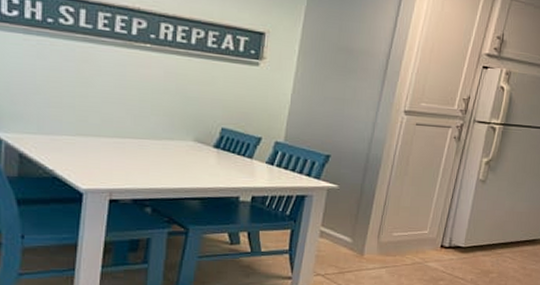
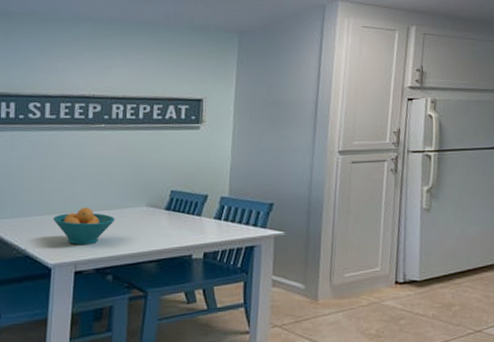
fruit bowl: none [87,134,157,174] -> present [53,208,115,245]

